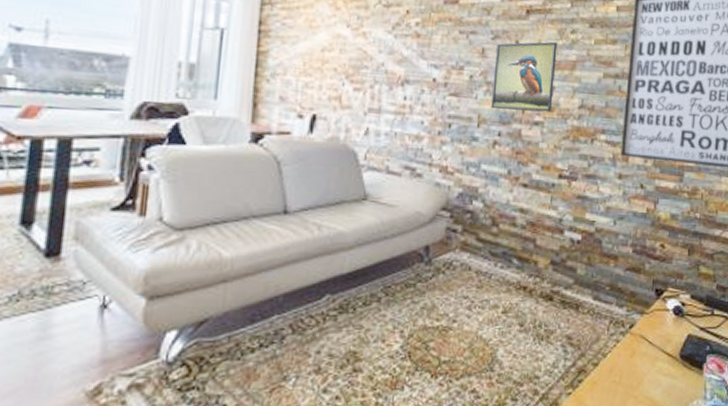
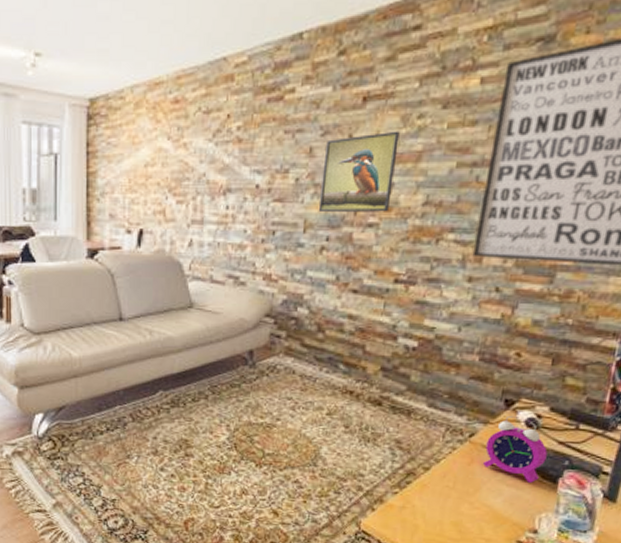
alarm clock: none [643,304,692,371] -> present [483,415,548,483]

